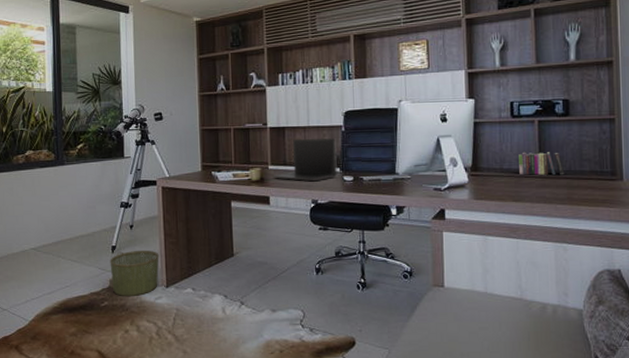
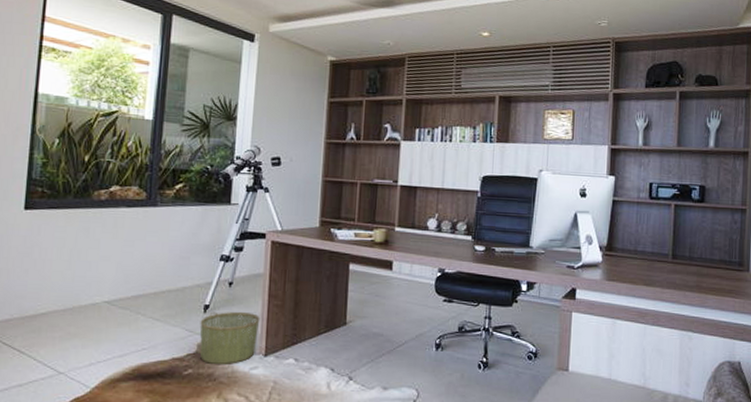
laptop computer: present [273,138,337,182] -> none [398,200,470,249]
books: present [519,151,565,176] -> none [652,235,696,262]

